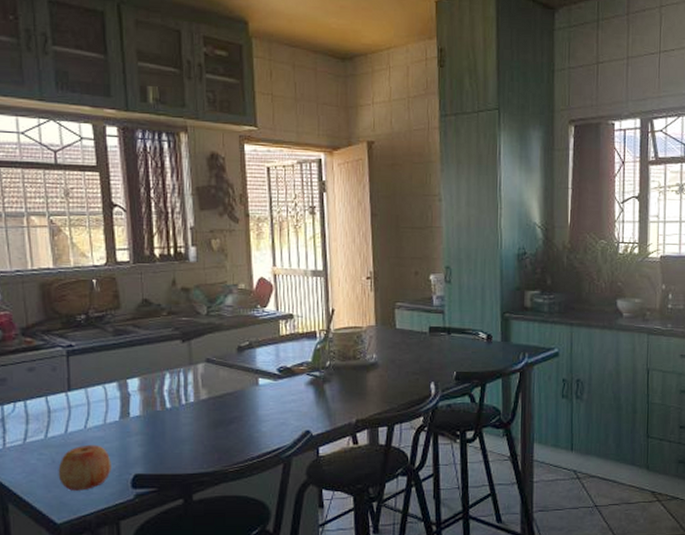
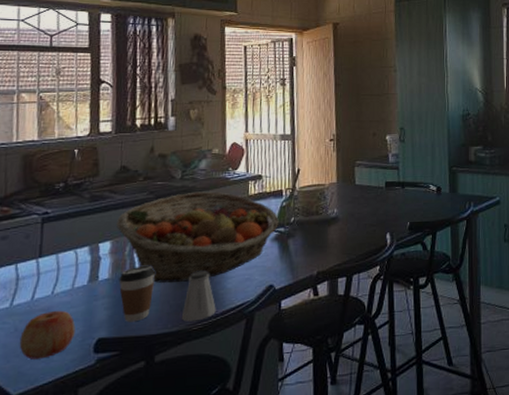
fruit basket: none [142,329,313,423] -> present [115,191,279,283]
coffee cup: none [150,404,186,460] -> present [119,265,155,322]
saltshaker: none [216,412,252,463] -> present [181,270,216,322]

